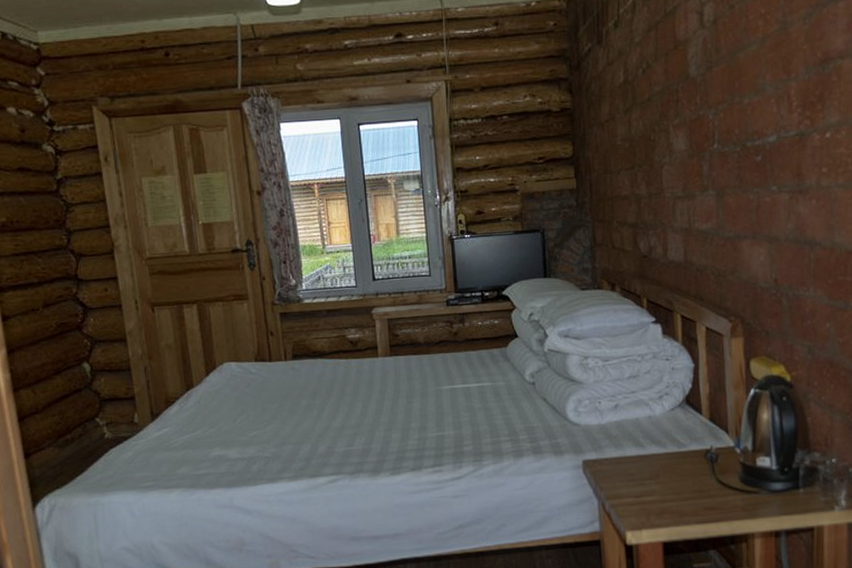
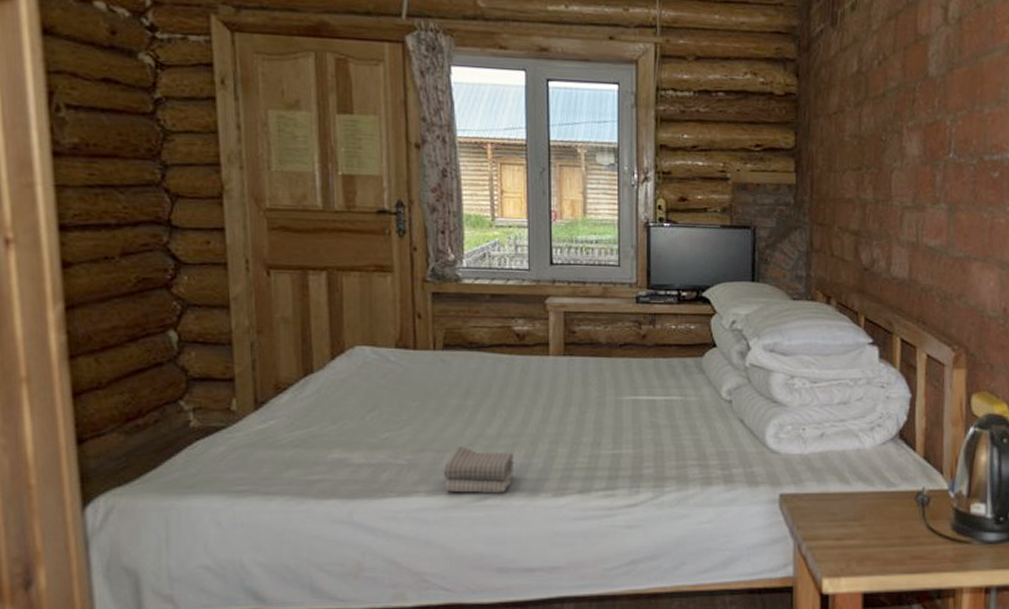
towel: none [301,438,358,477] -> present [444,446,515,494]

